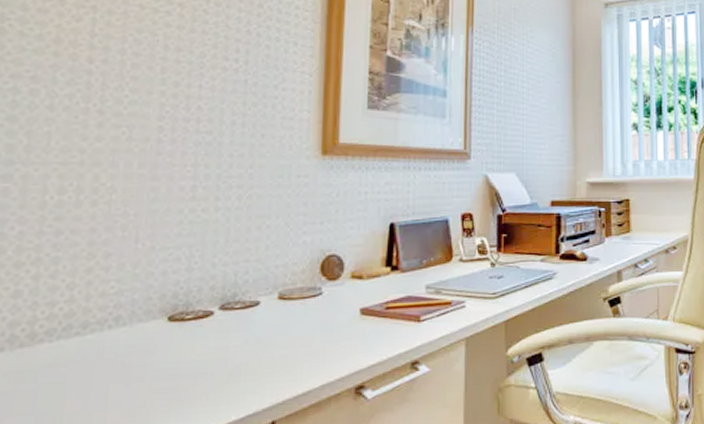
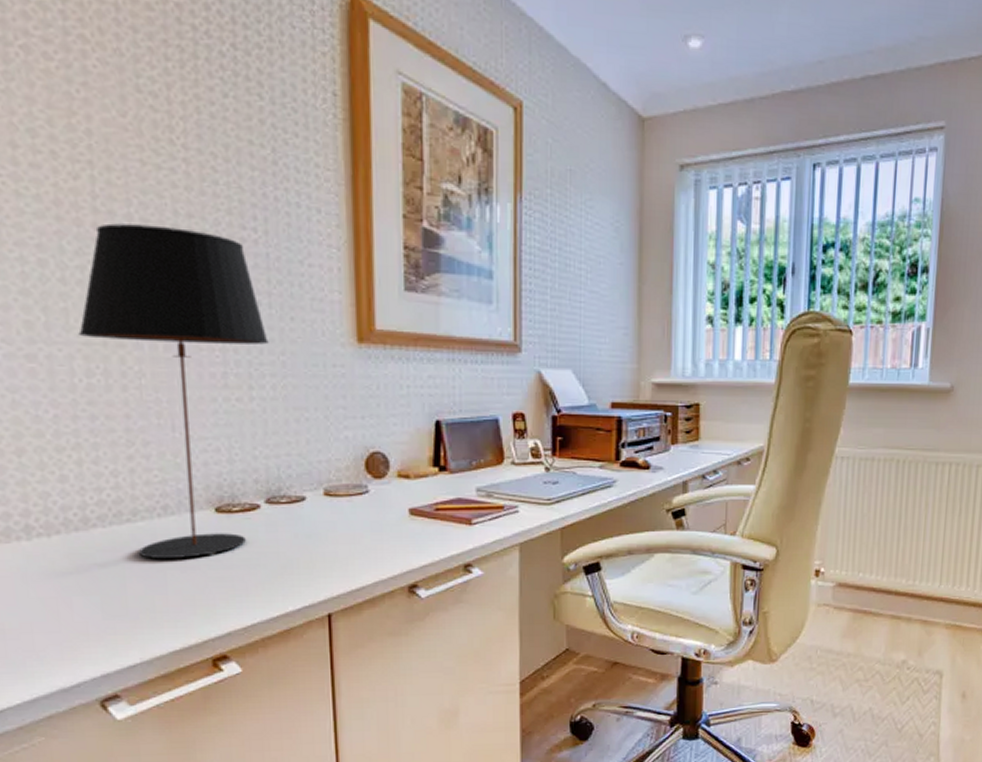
table lamp: none [57,57,239,373] -> present [78,223,269,558]

